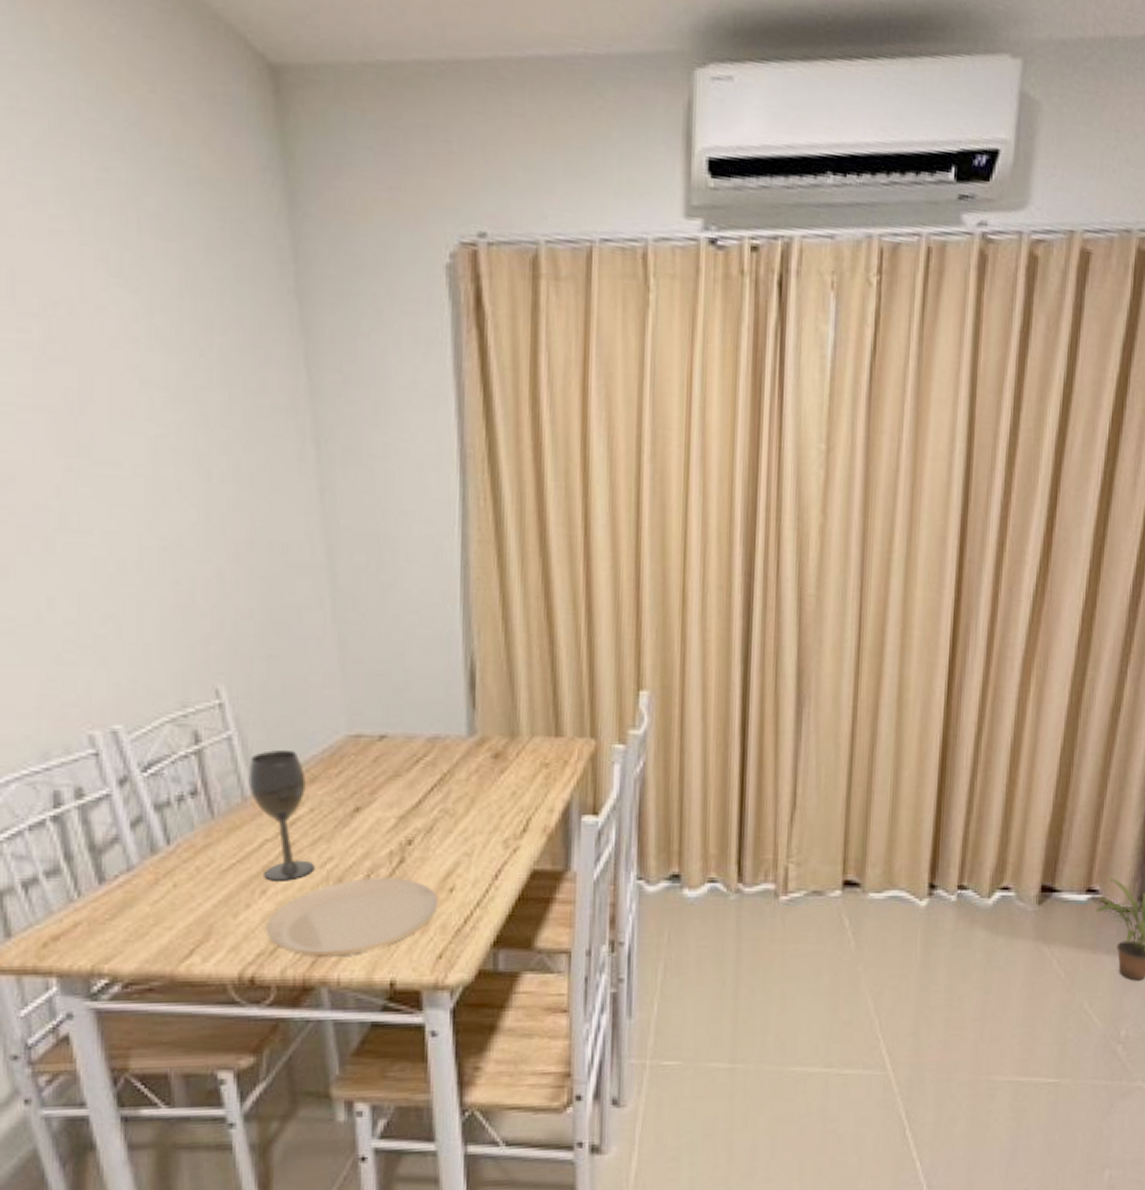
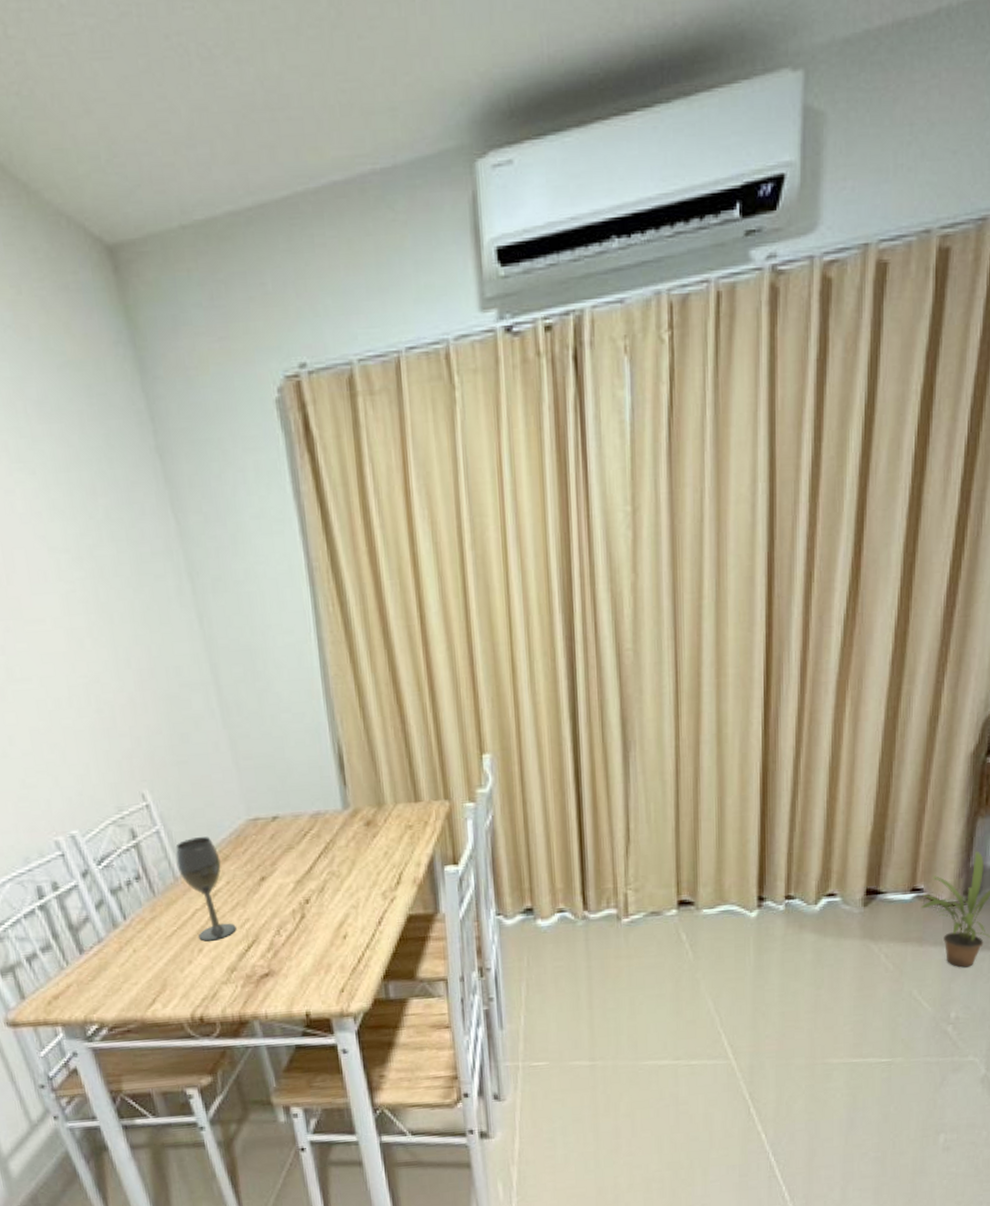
plate: present [265,876,438,956] -> none [205,930,336,997]

